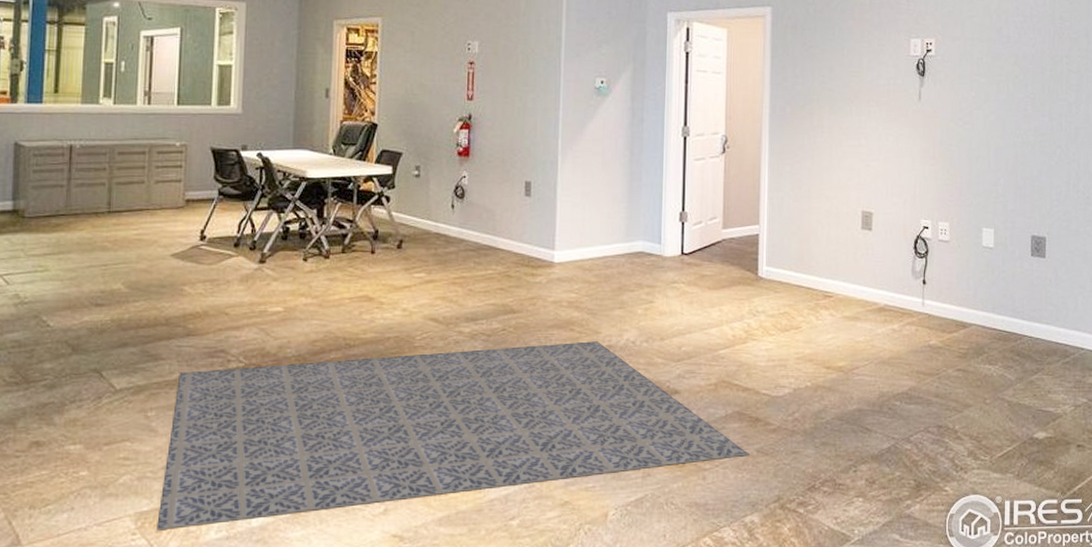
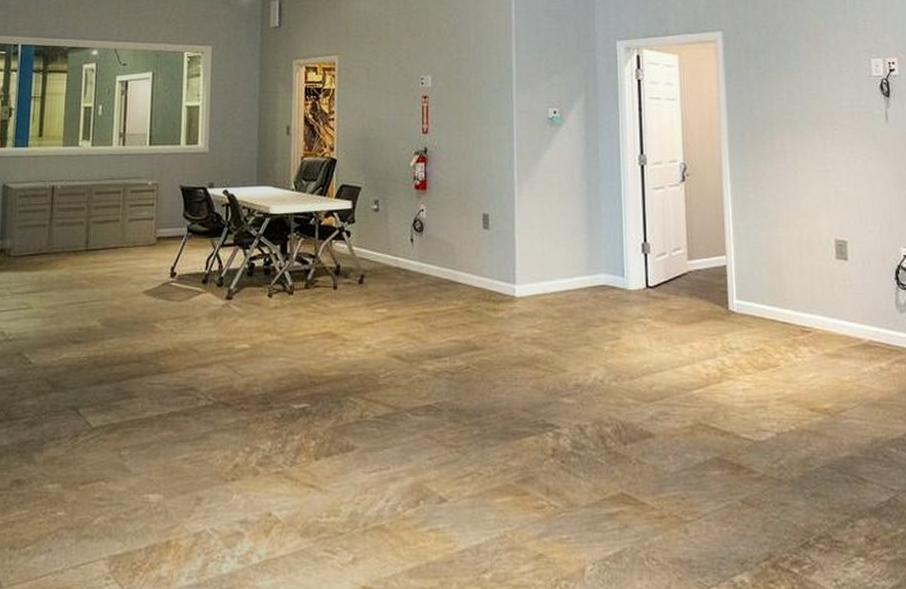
area rug: present [157,341,749,531] -> none [129,380,734,576]

